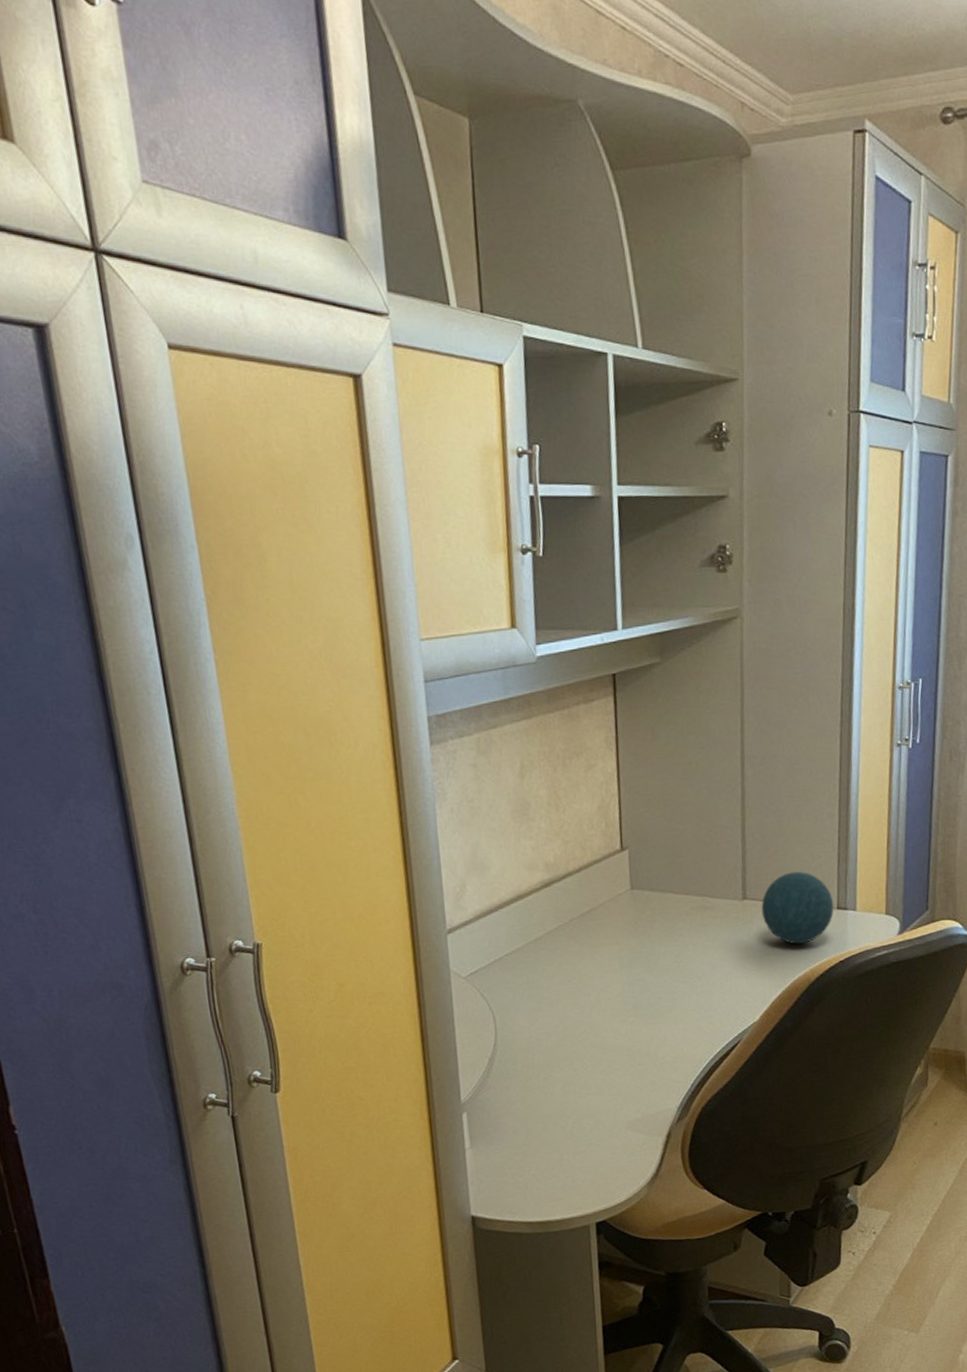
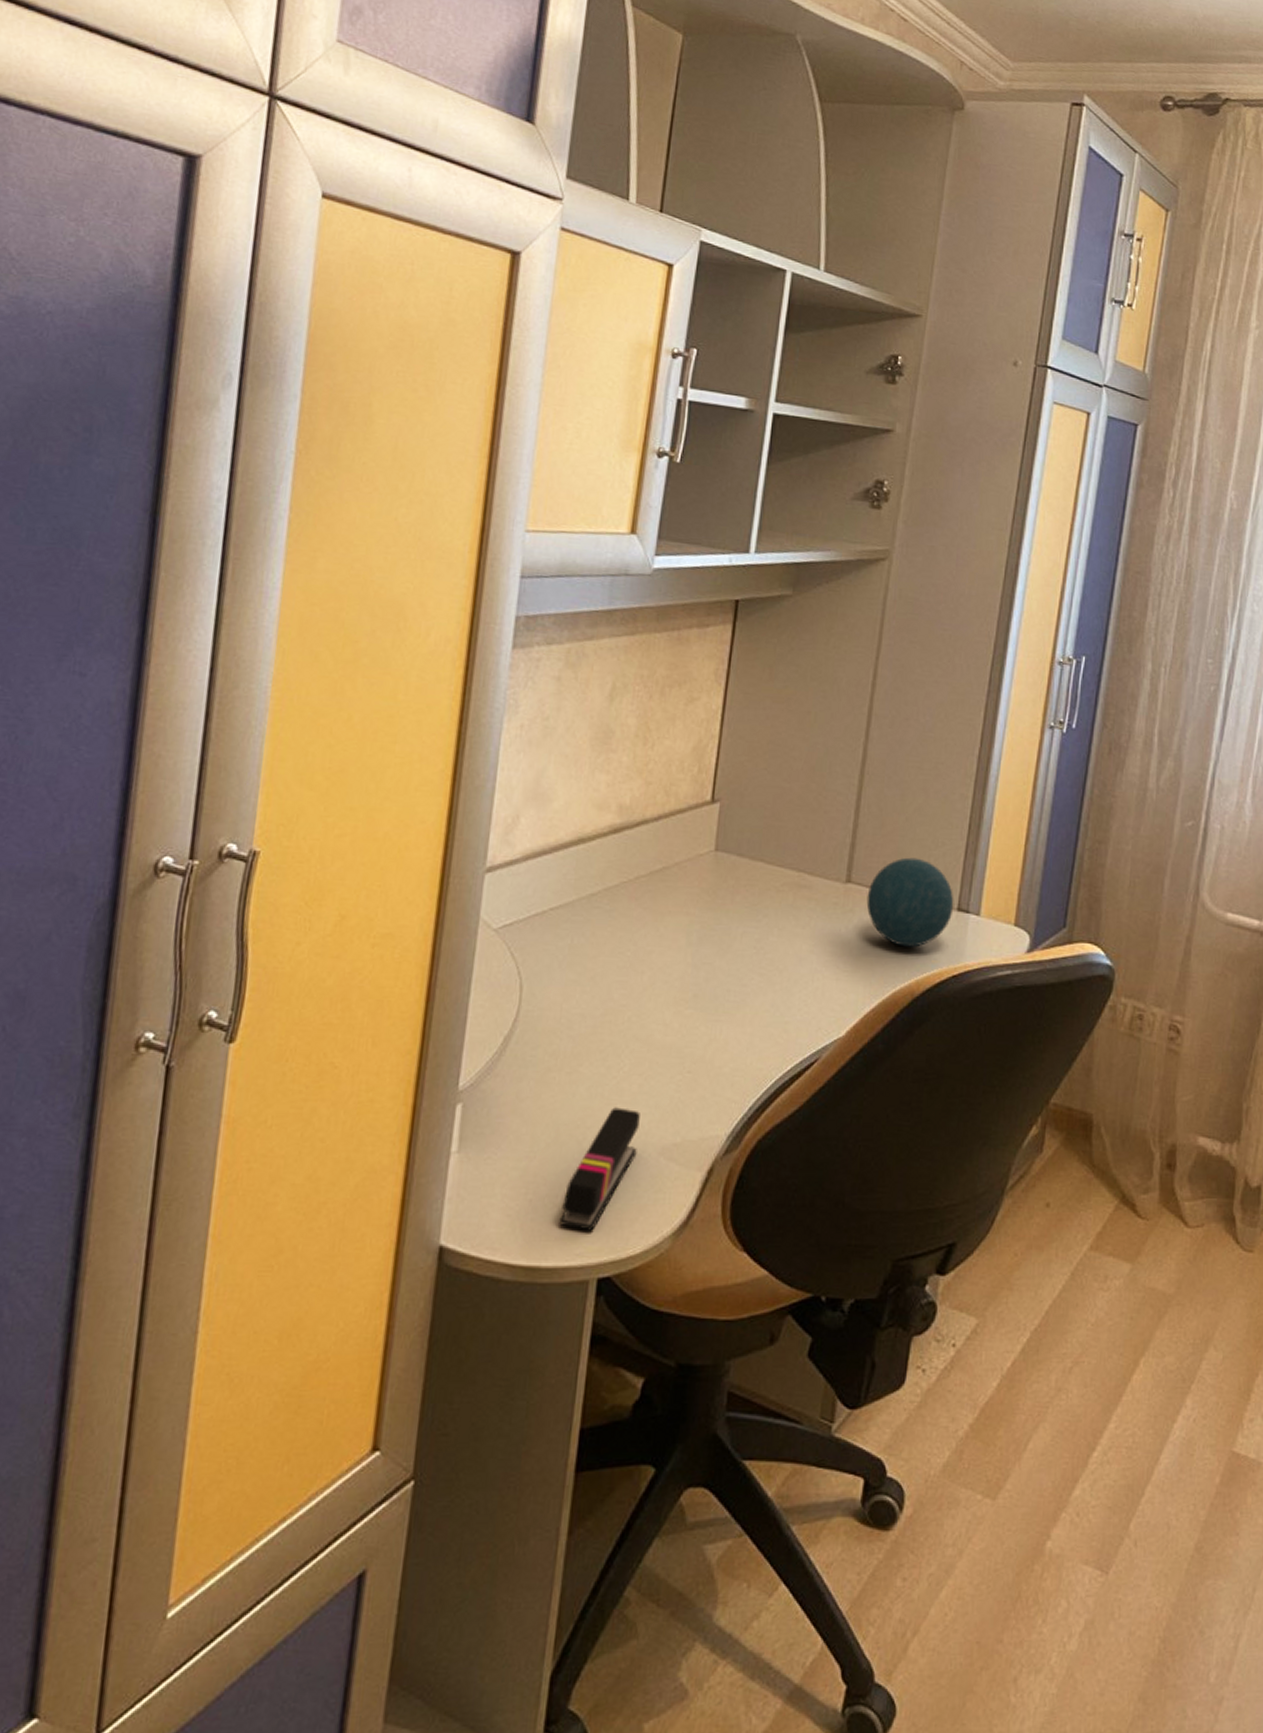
stapler: none [558,1098,609,1191] -> present [559,1107,640,1231]

